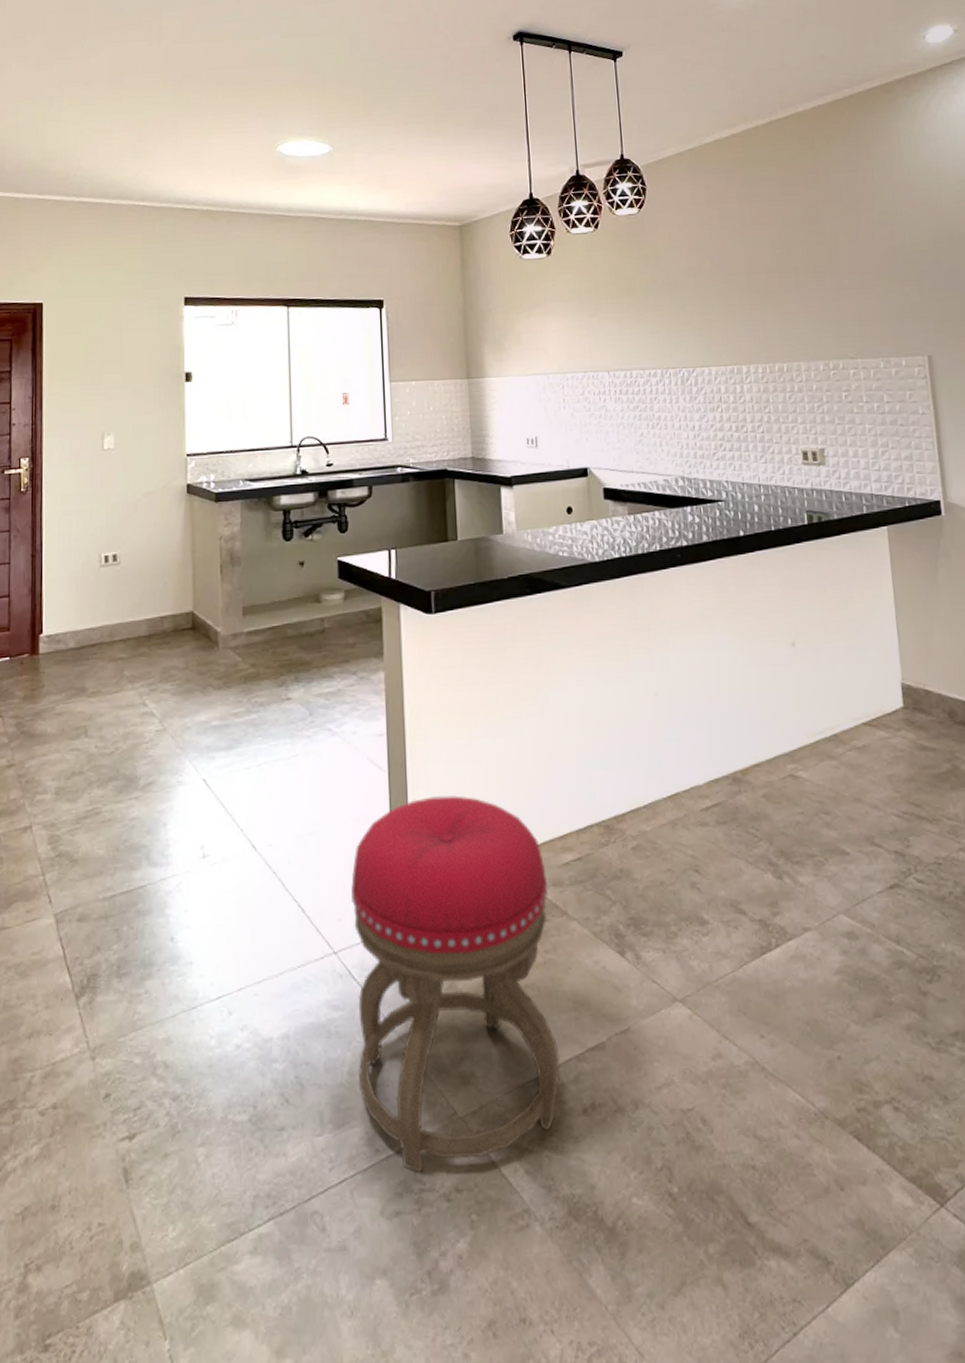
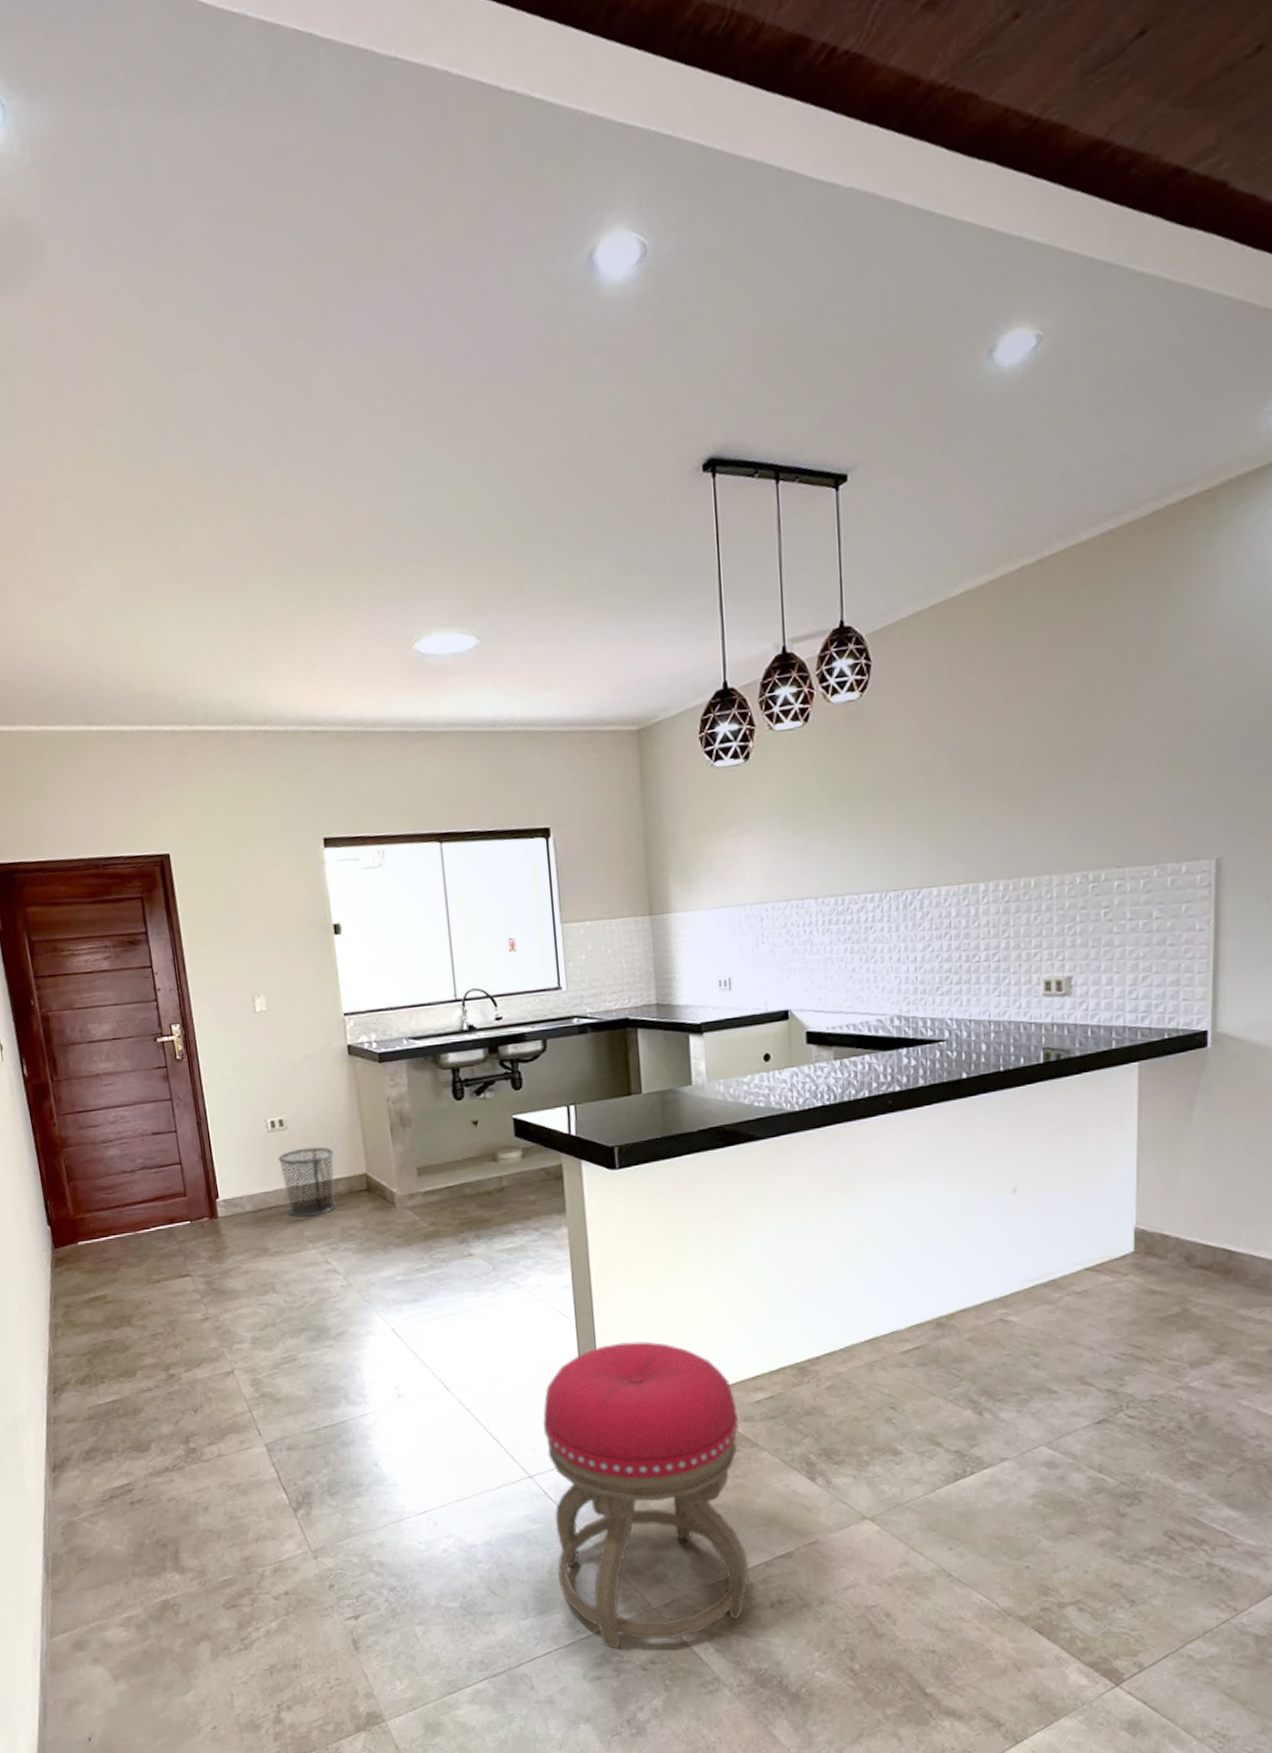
waste bin: none [108,583,163,656] -> present [278,1147,336,1218]

